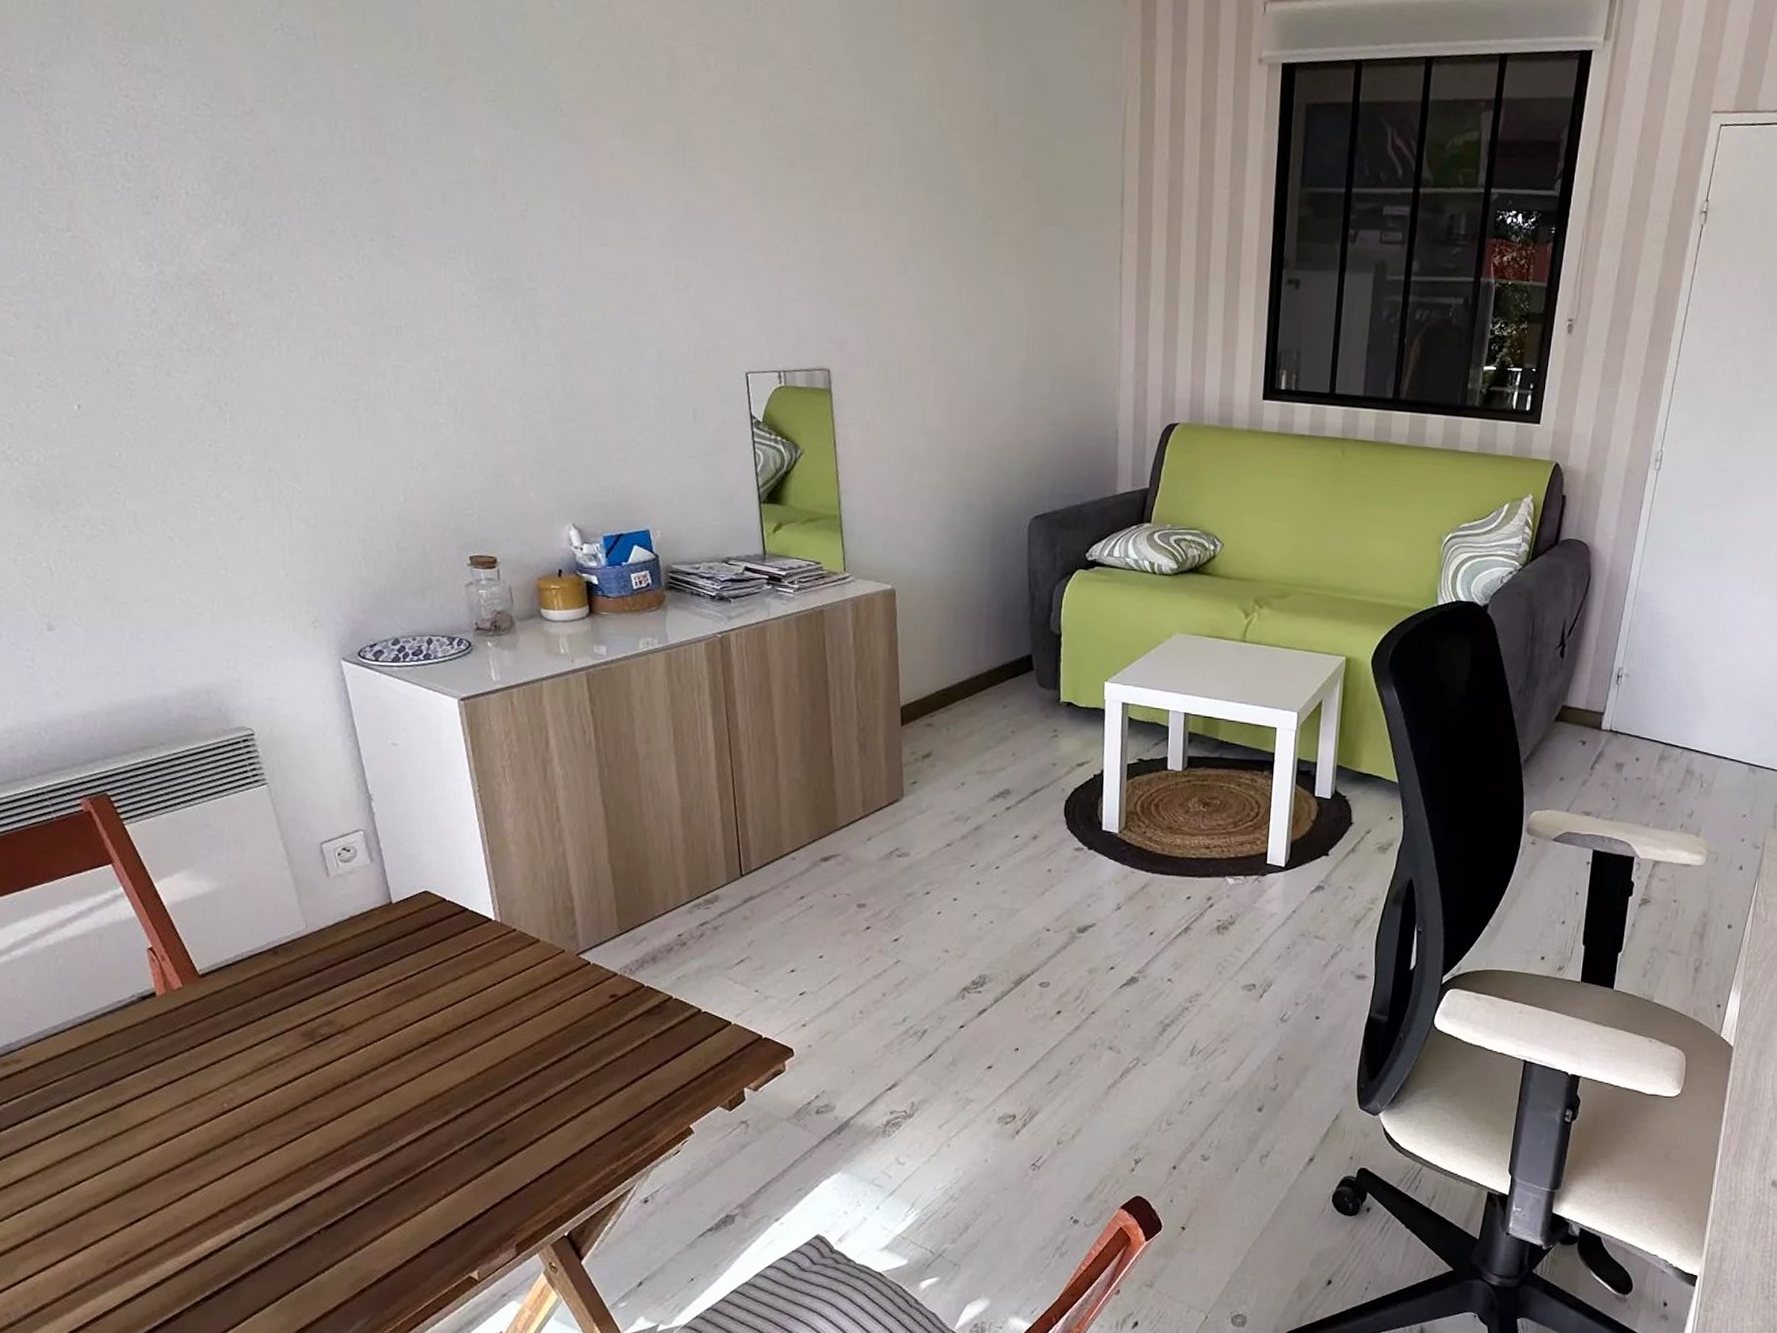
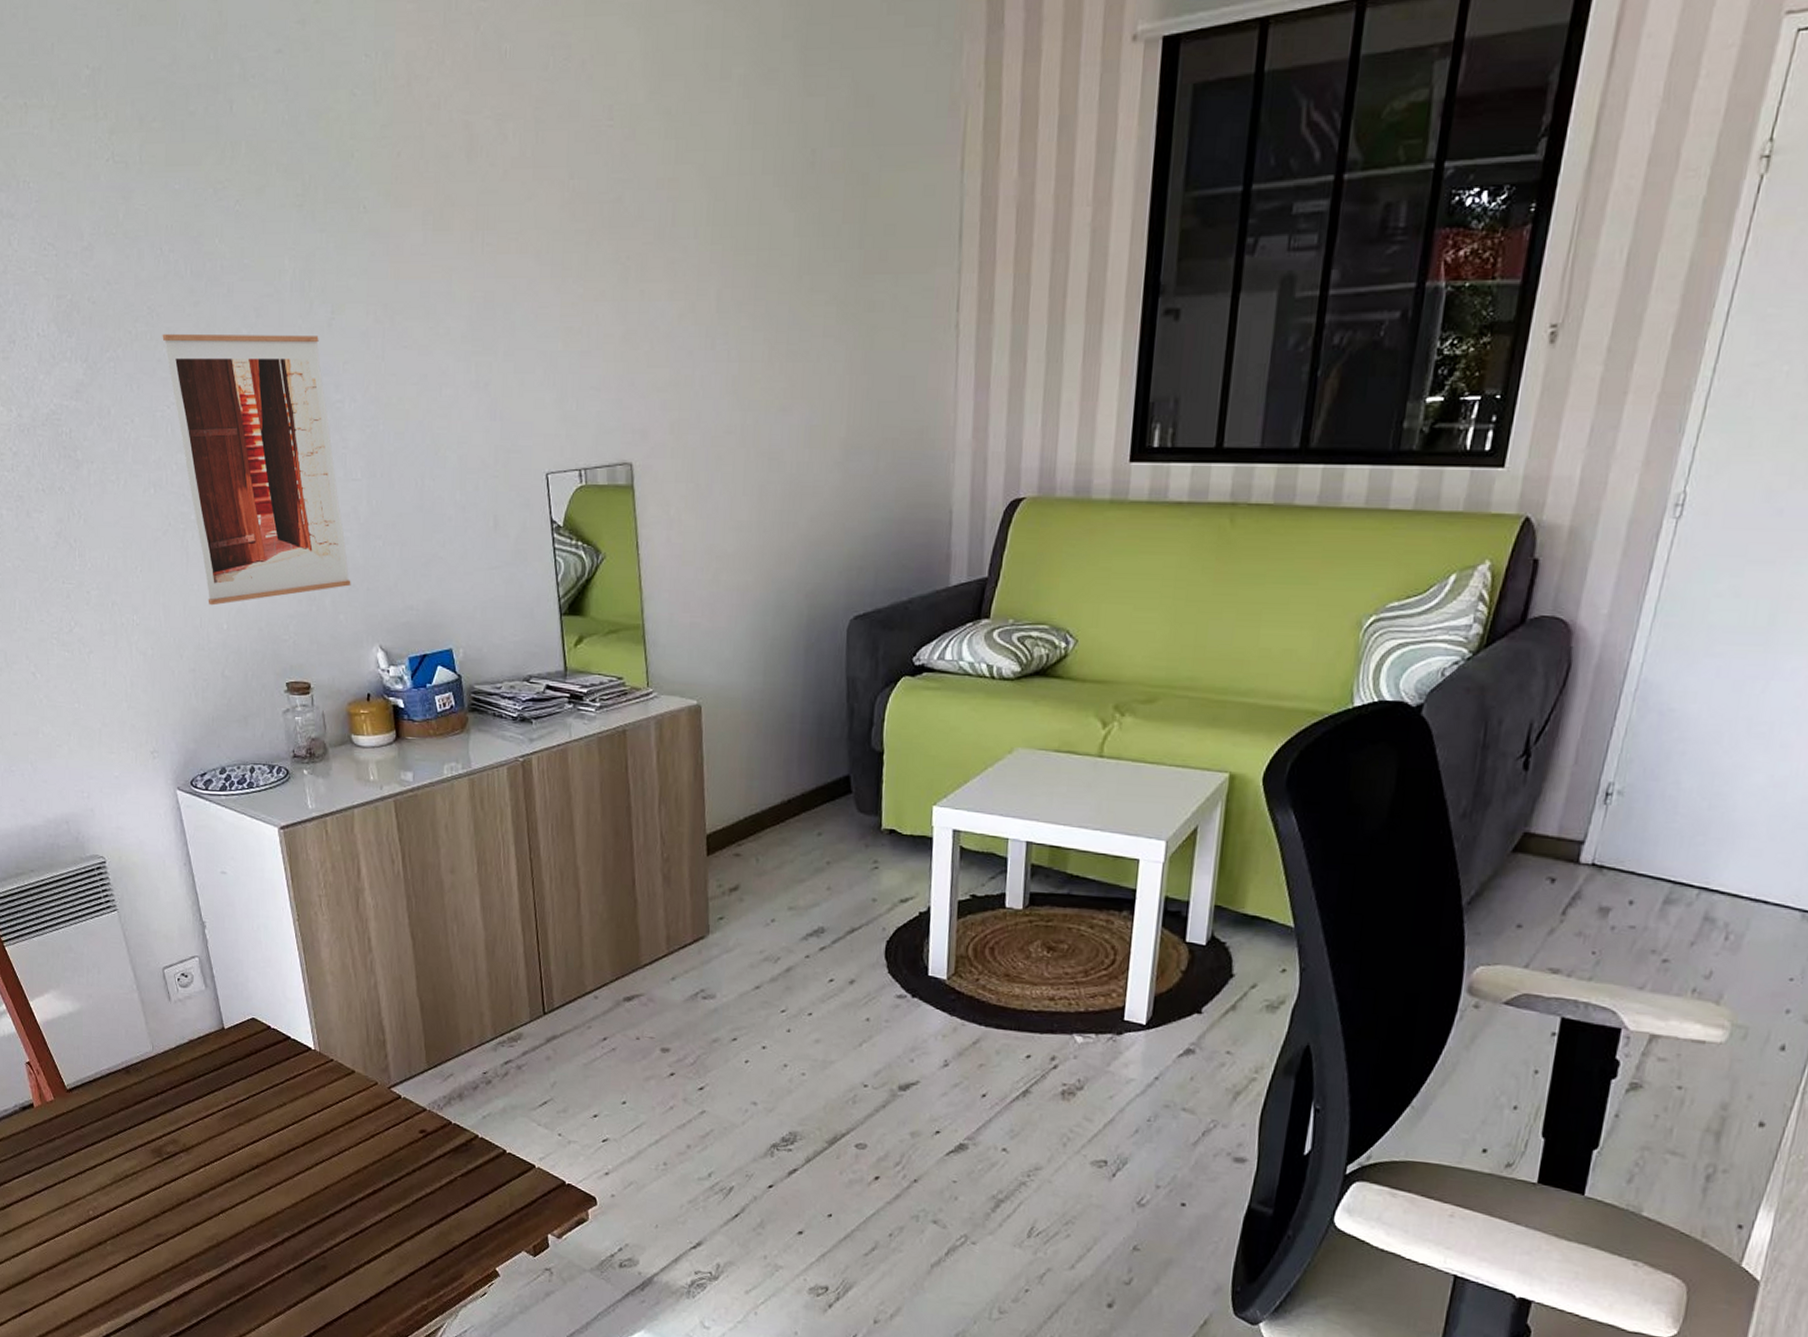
wall art: none [335,206,543,477] -> present [162,333,351,606]

